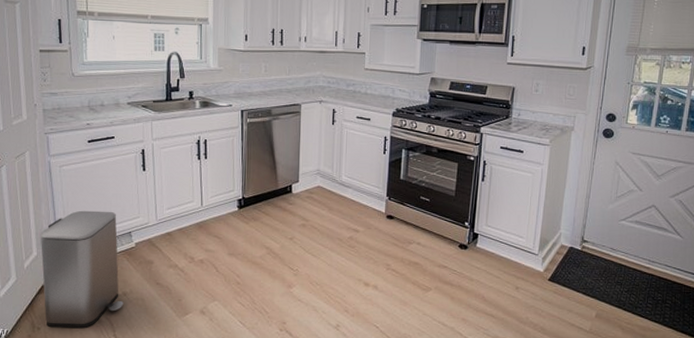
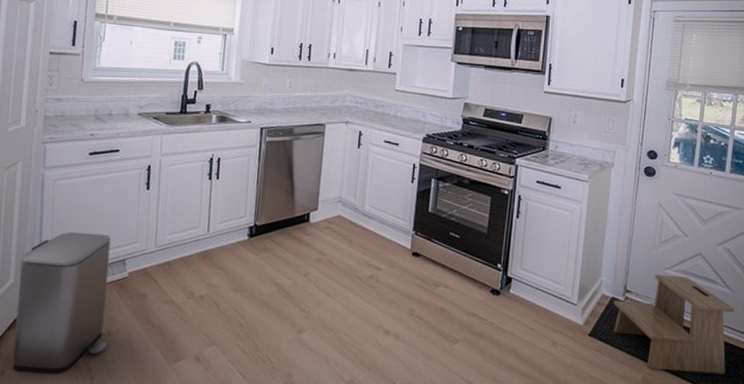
step stool: none [571,226,684,309] -> present [613,275,735,375]

